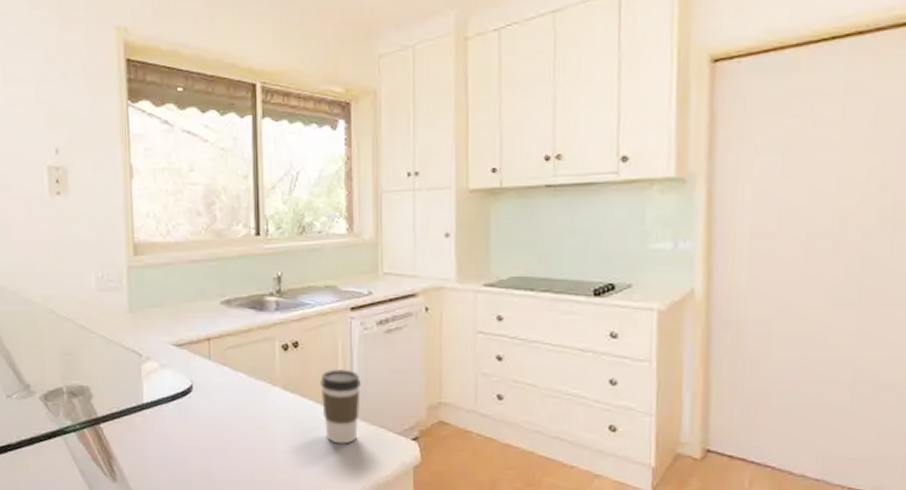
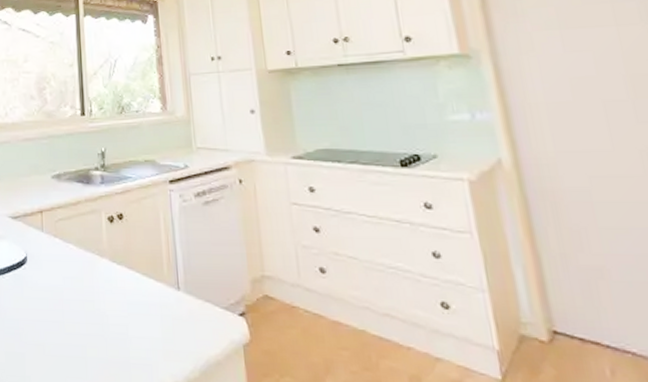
coffee cup: present [320,369,361,444] -> none [145,241,185,319]

